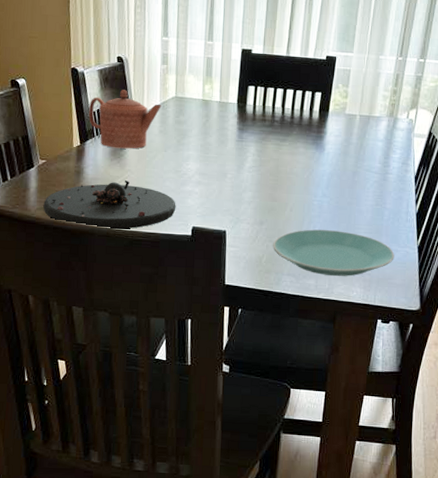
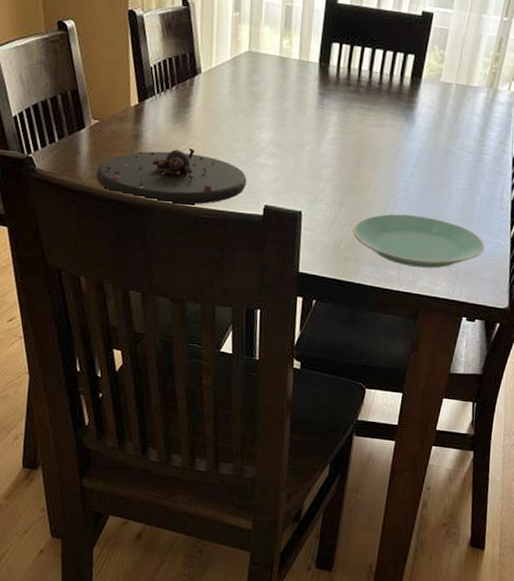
teapot: present [89,90,162,149] -> none [148,40,233,112]

